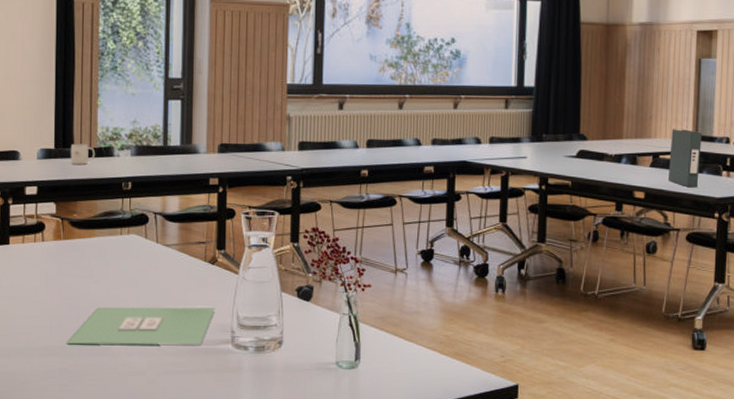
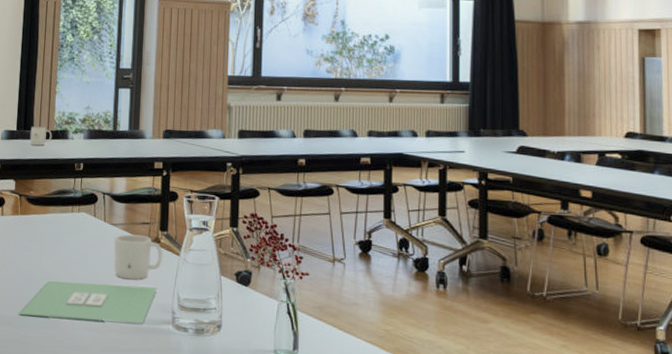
mug: none [168,255,221,301] -> present [114,234,163,280]
binder: present [667,129,702,188] -> none [616,127,651,189]

